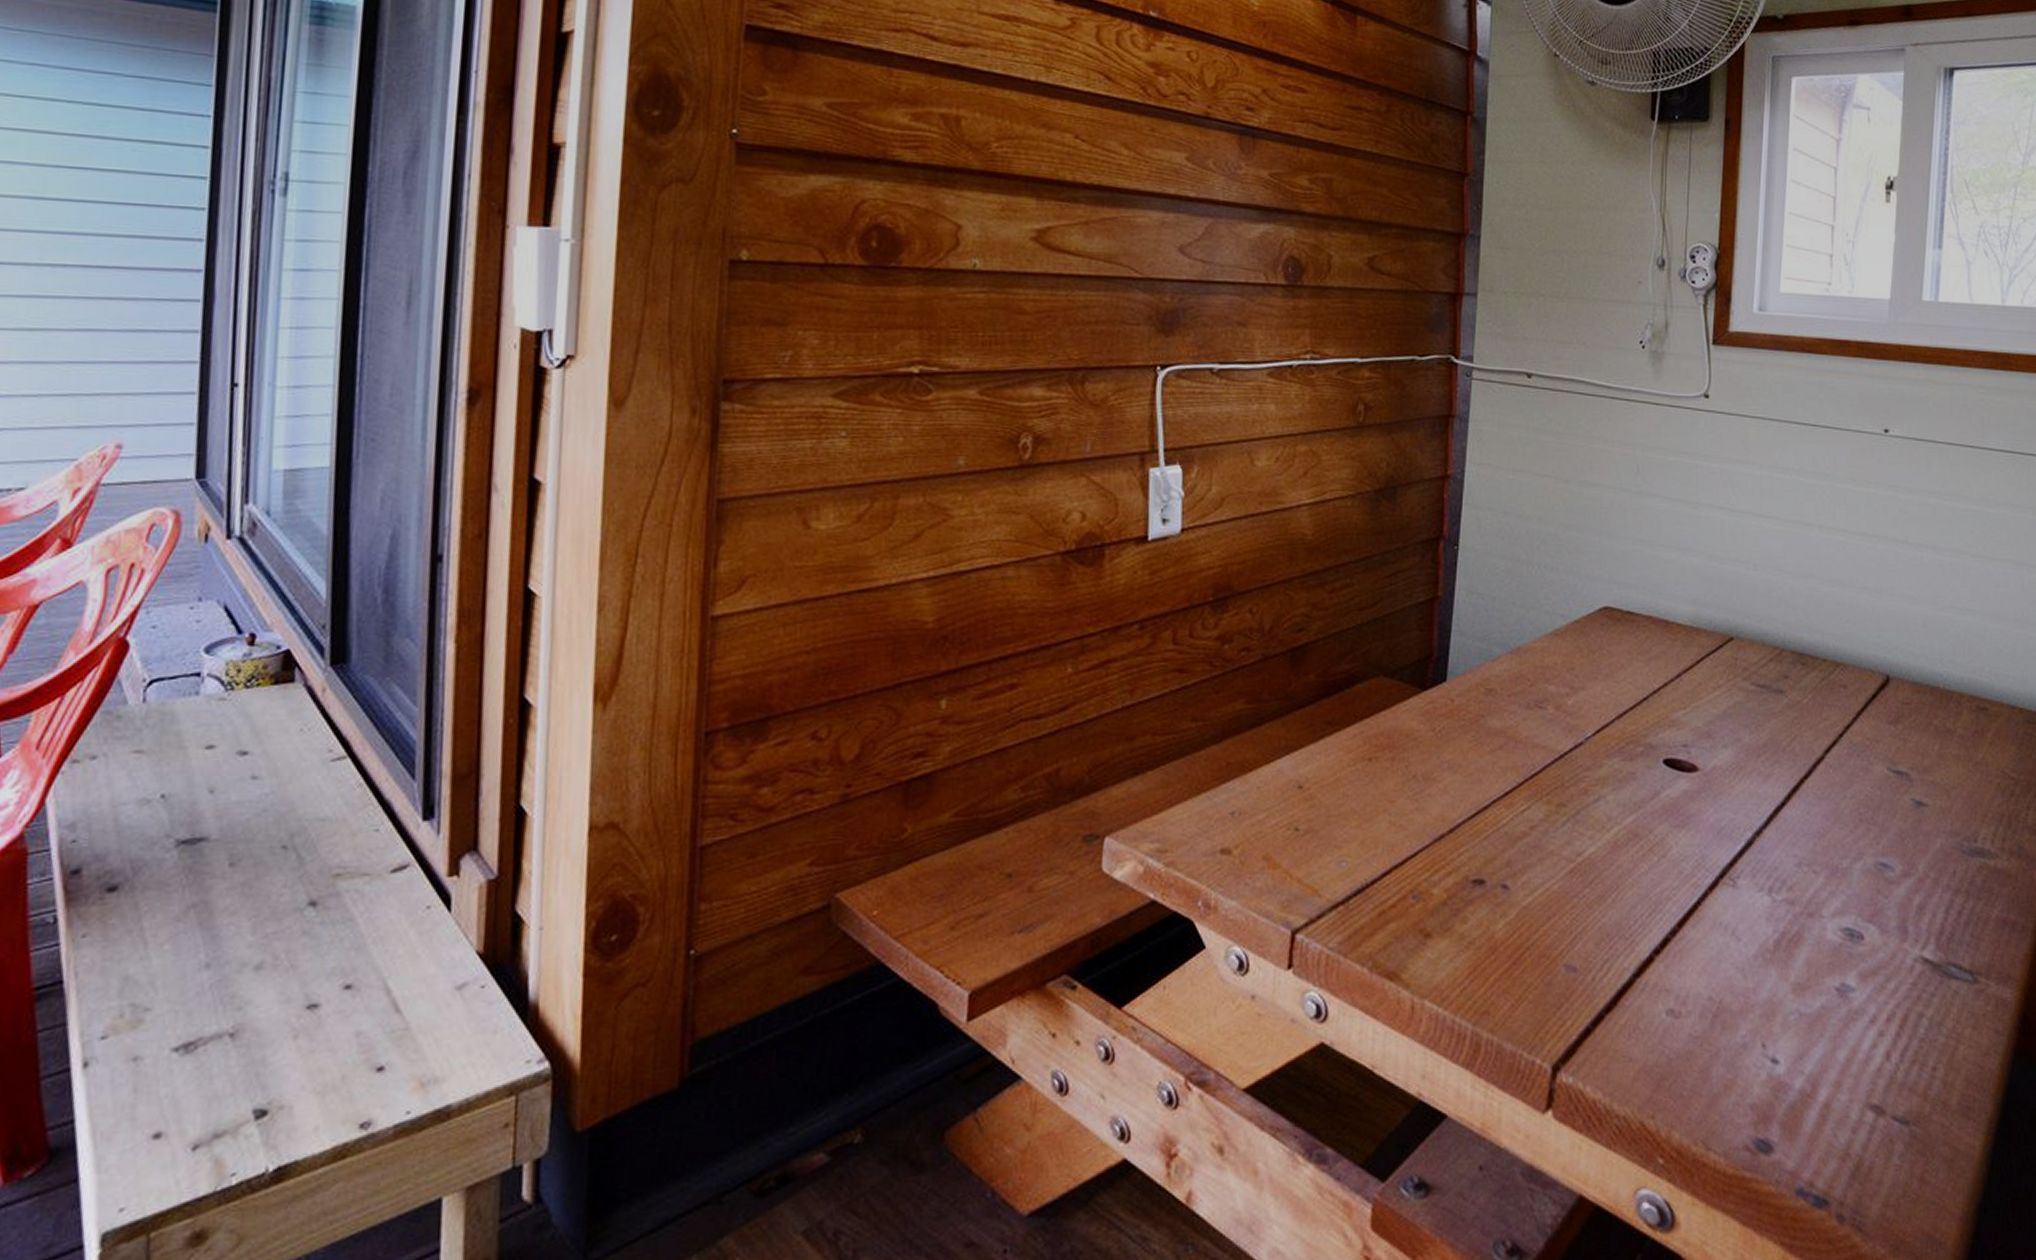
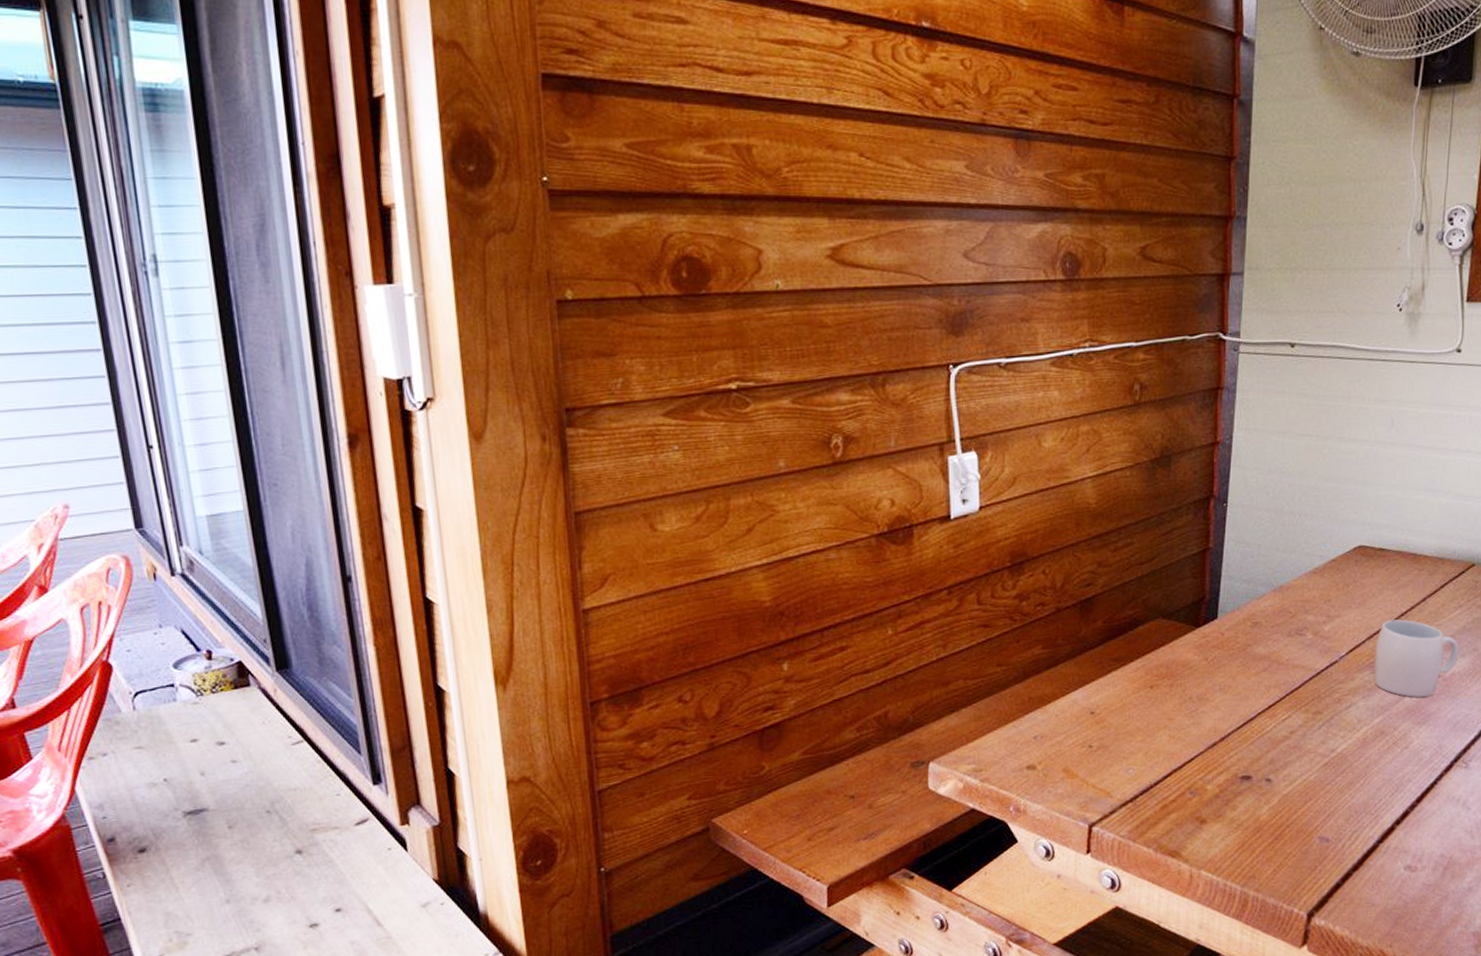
mug: none [1625,697,1720,795] -> present [1374,619,1460,698]

